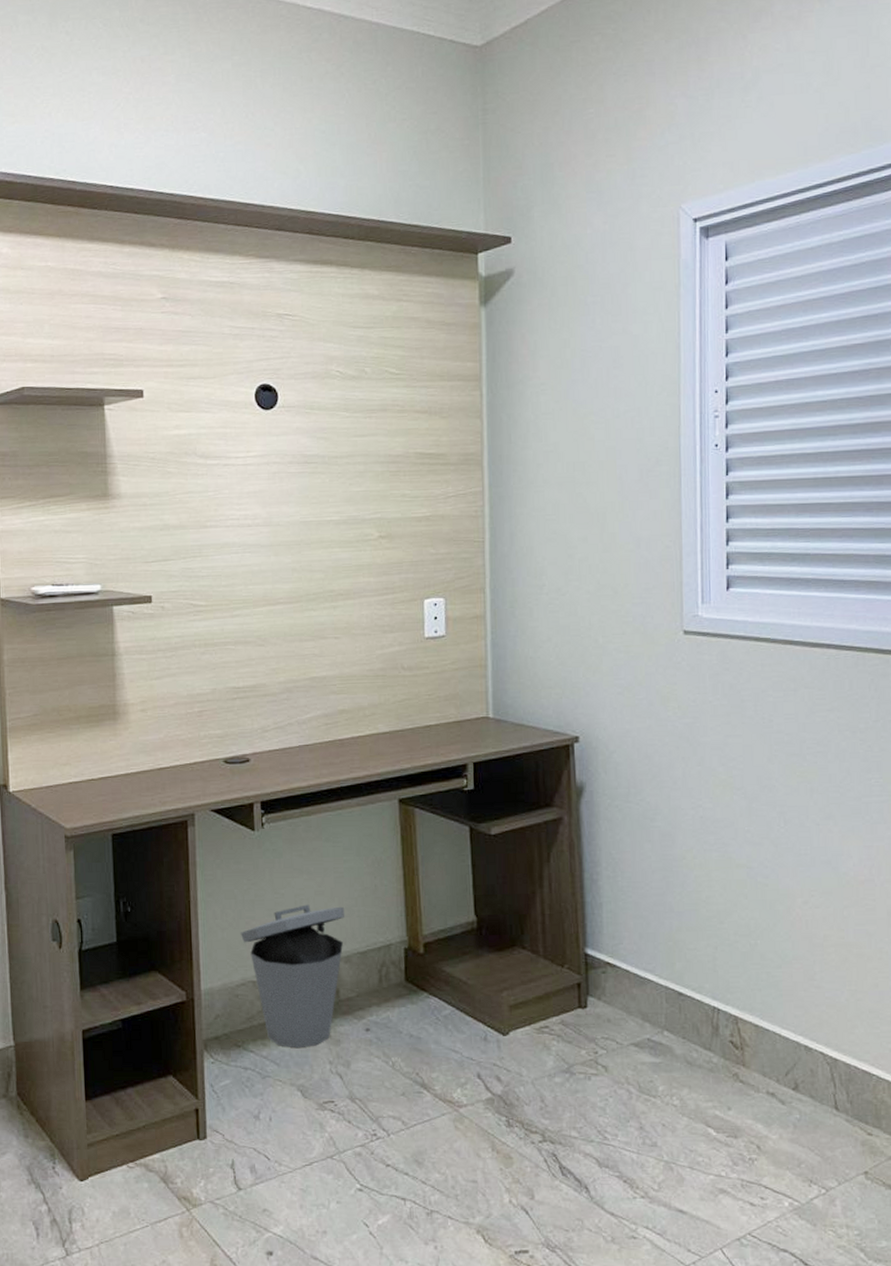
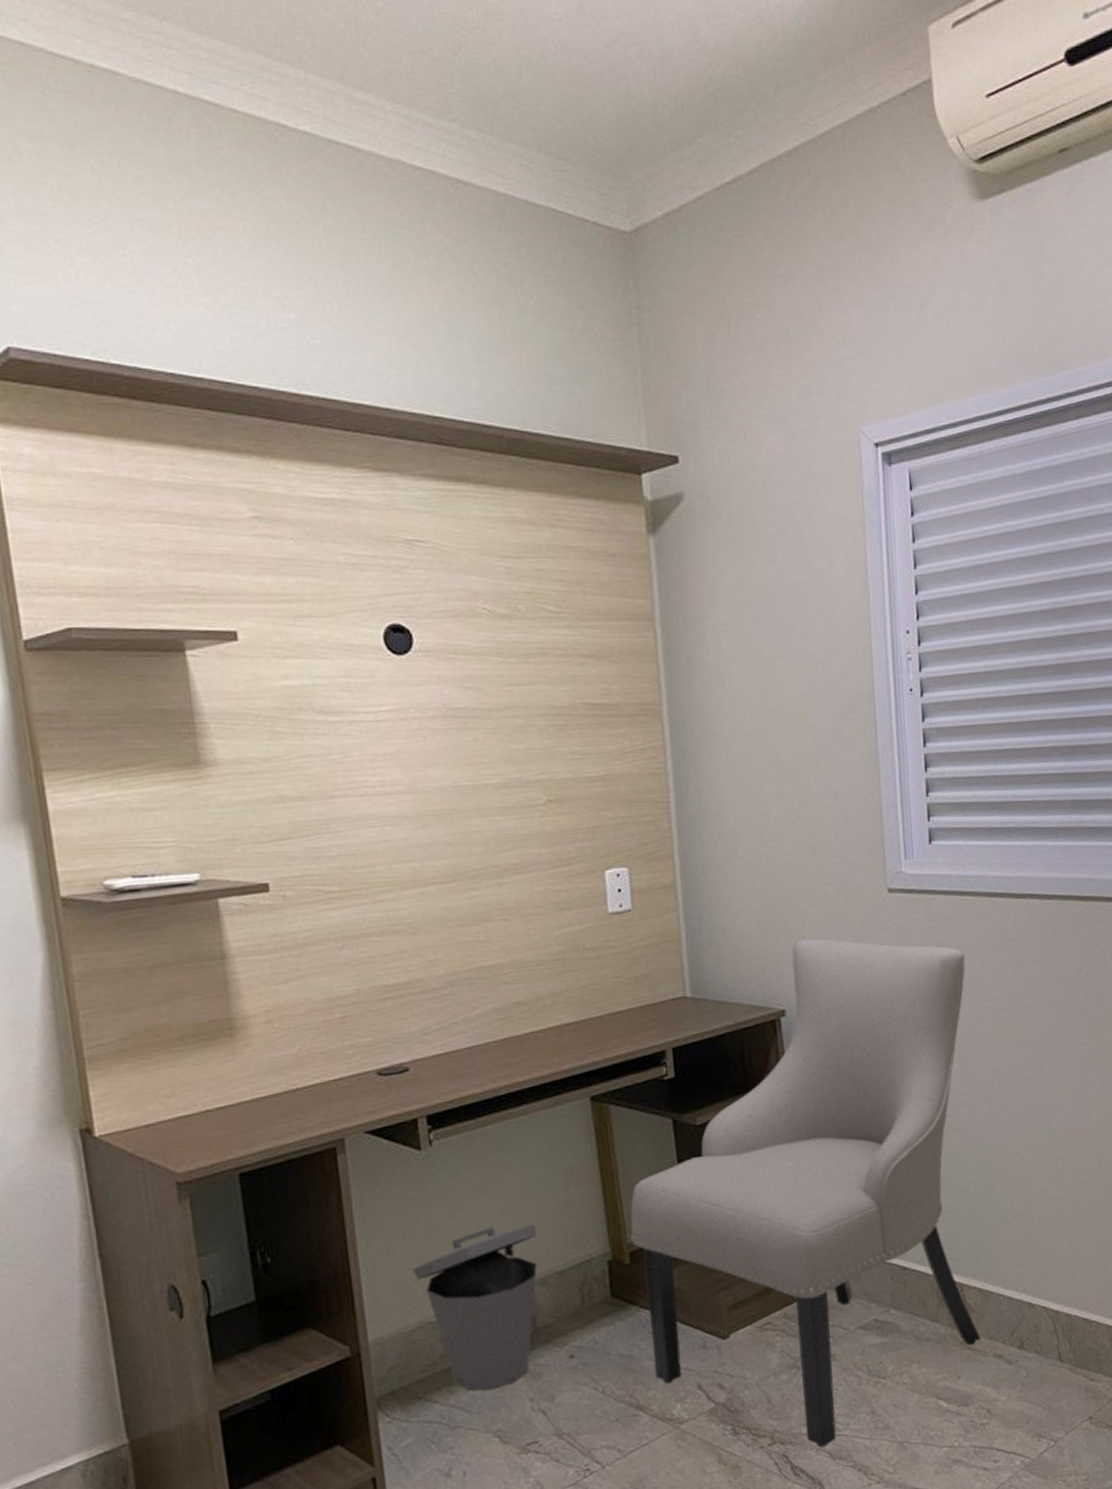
chair: none [426,672,757,1153] -> present [630,938,982,1448]

